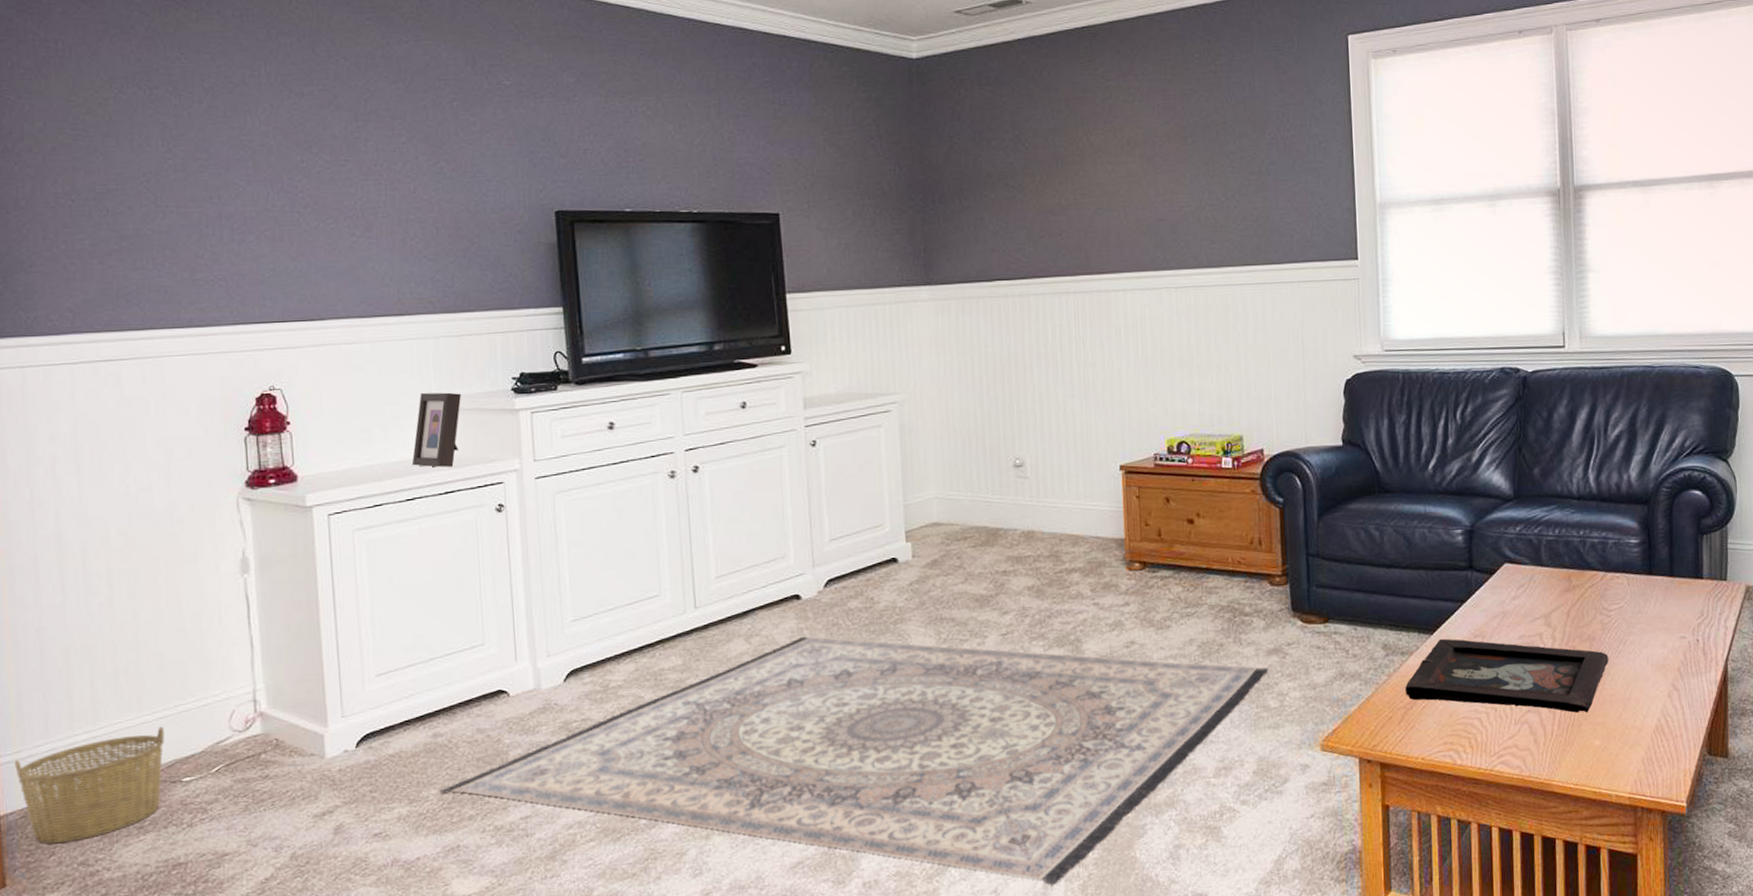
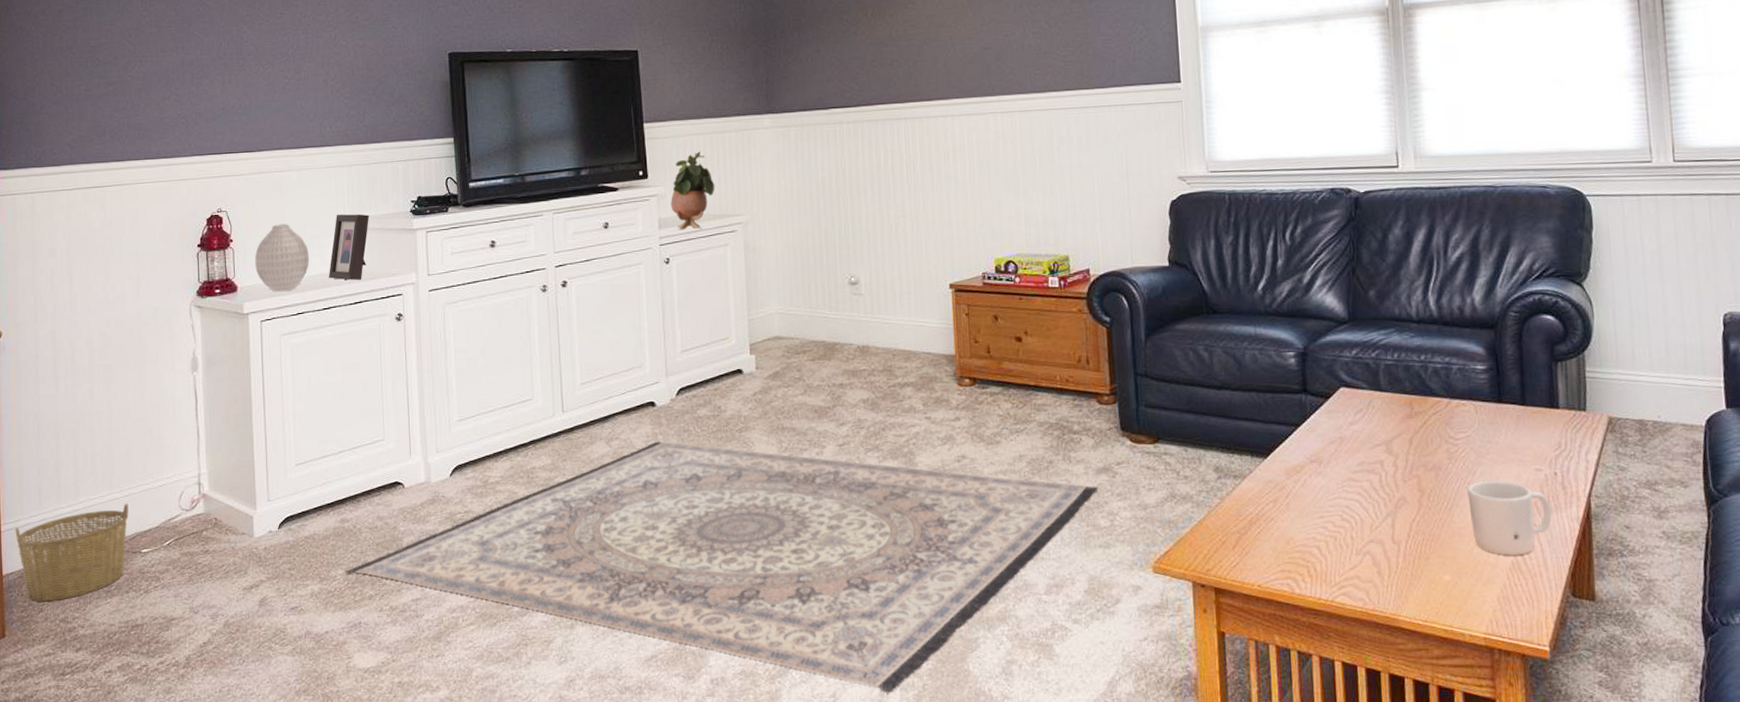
vase: none [318,403,388,482] -> present [254,223,310,292]
potted plant: none [817,325,867,411] -> present [670,151,715,231]
decorative tray: present [1405,638,1609,713] -> none [1239,462,1457,546]
mug: none [1618,648,1693,719] -> present [1467,480,1552,556]

